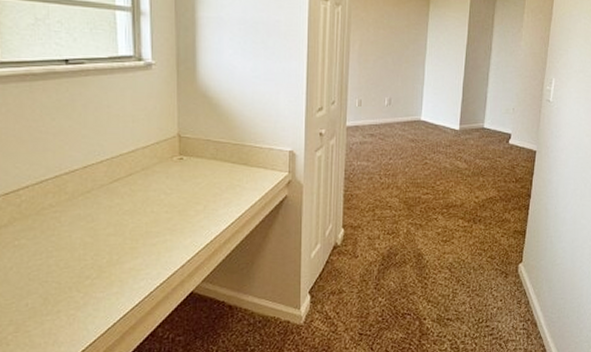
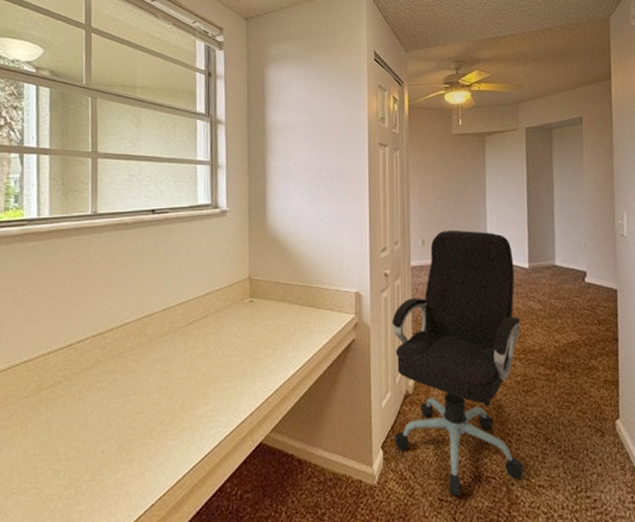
office chair: none [321,91,447,331] -> present [391,229,525,497]

